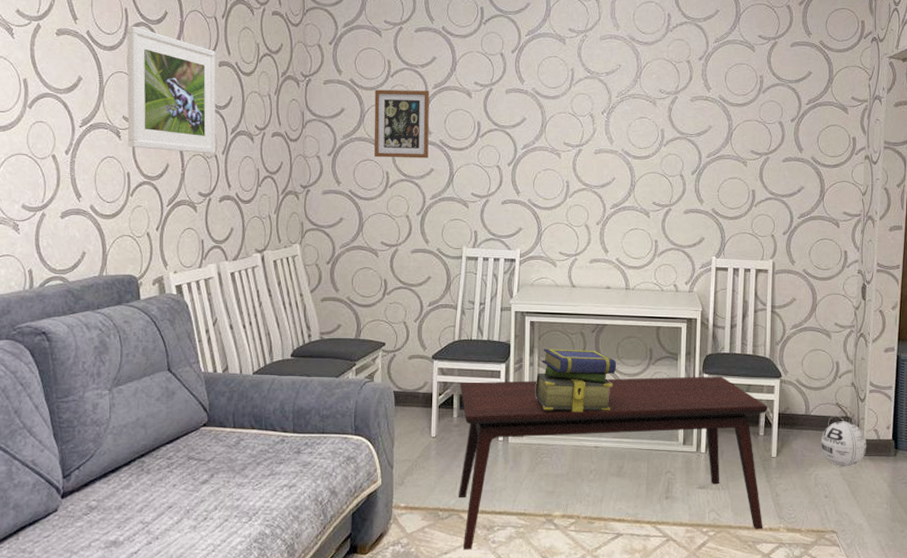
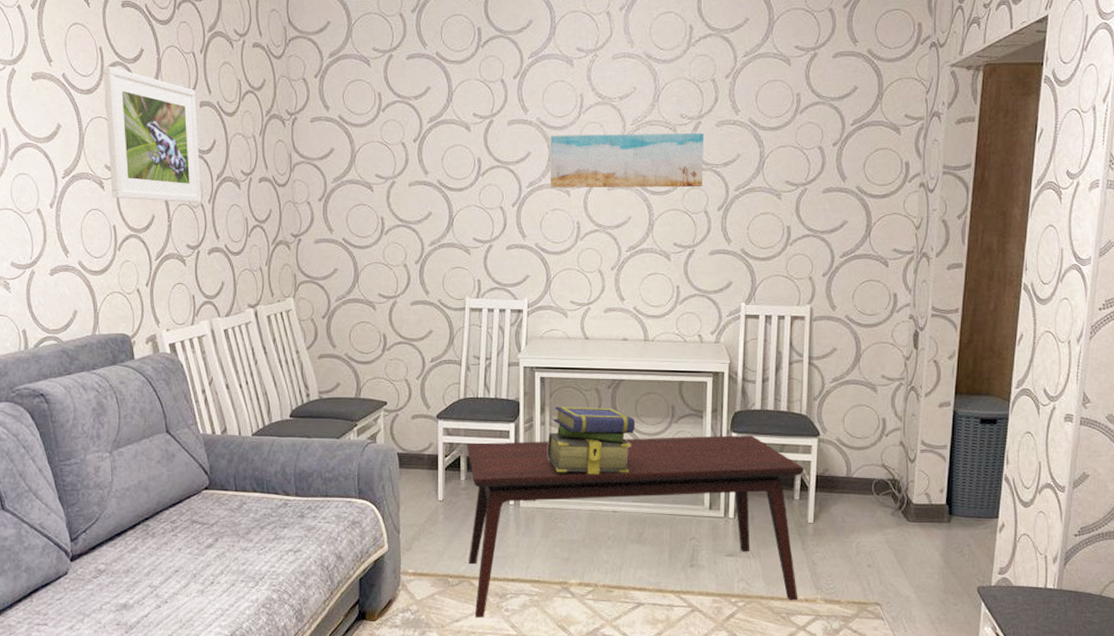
picture frame: present [374,89,429,159] -> none [365,125,426,202]
wall art: none [543,103,680,154] -> present [550,132,703,188]
ball: present [821,421,866,467] -> none [864,484,916,534]

